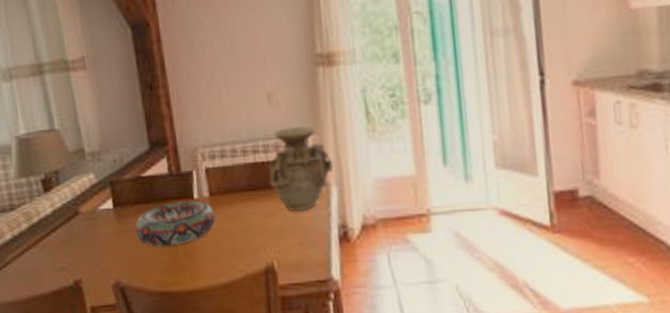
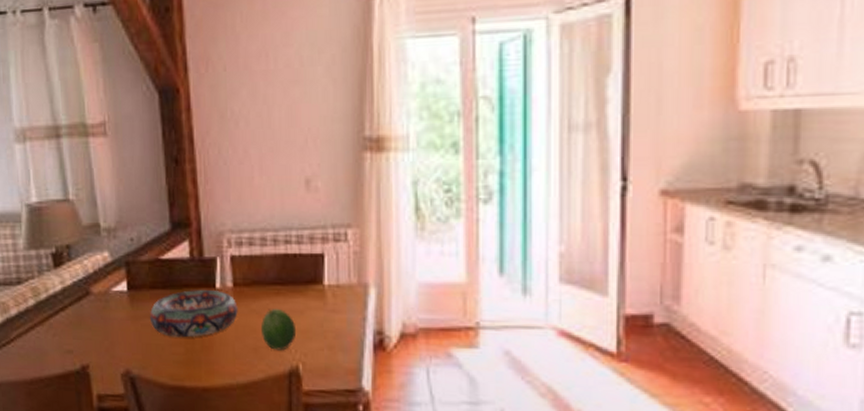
fruit: none [237,212,270,251] -> present [260,308,297,351]
vase: present [268,126,334,212] -> none [301,217,374,312]

